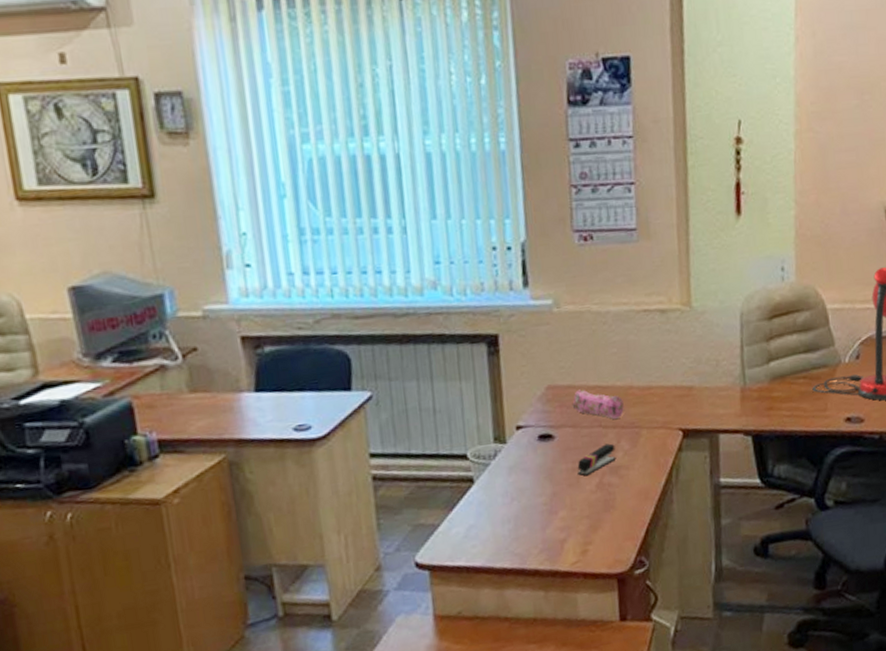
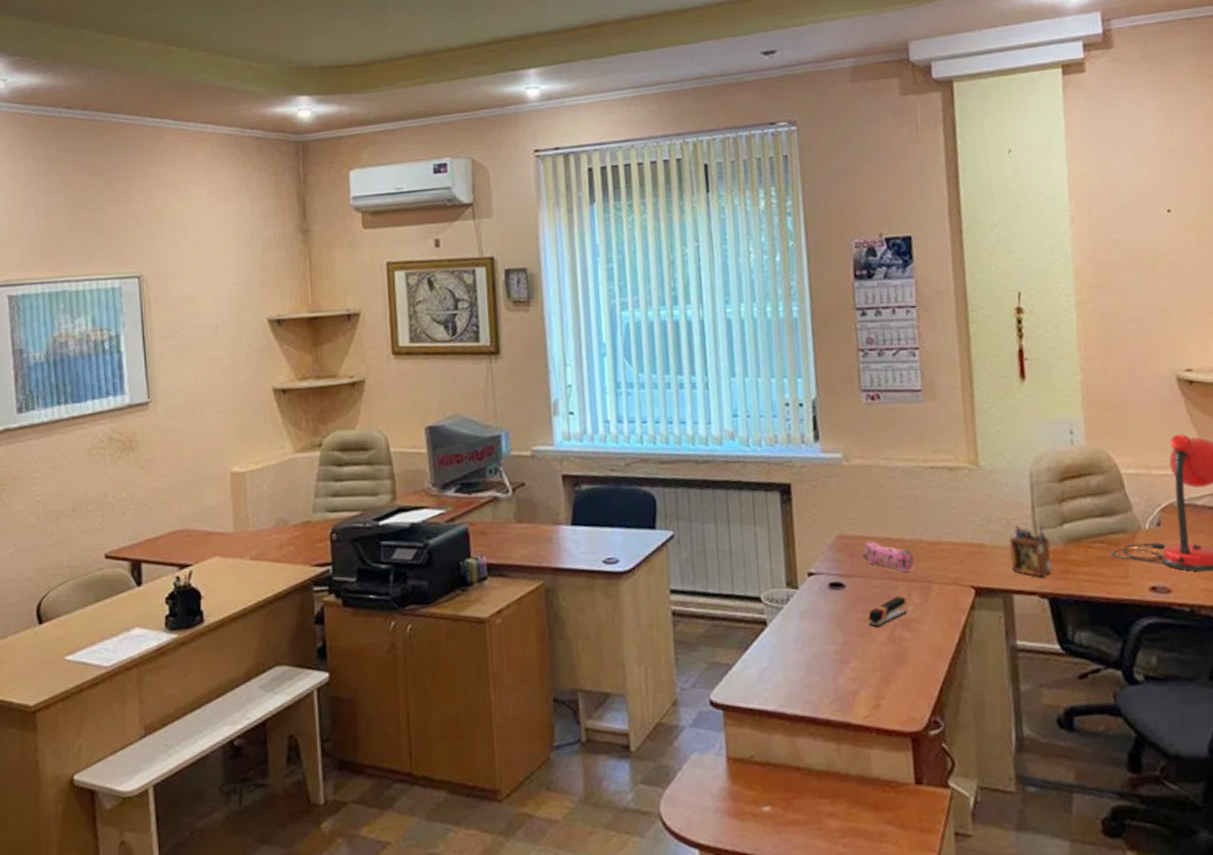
desk organizer: none [717,364,757,416] -> present [1009,524,1052,578]

